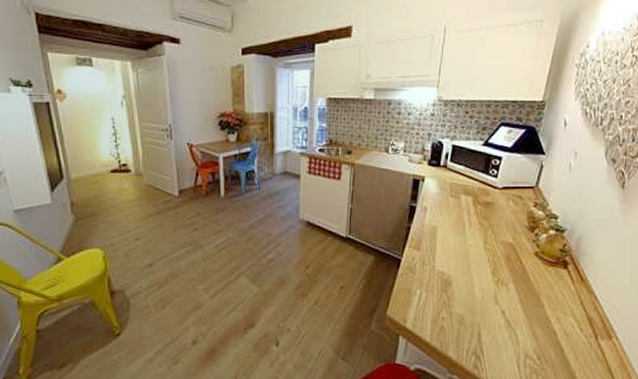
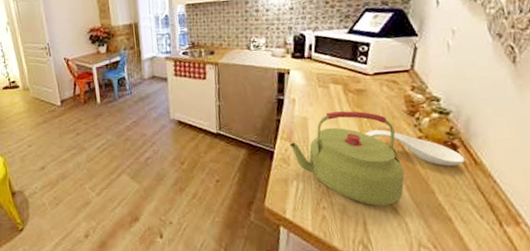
kettle: none [417,223,520,318] -> present [289,111,405,206]
spoon rest: none [488,242,573,281] -> present [365,129,466,166]

